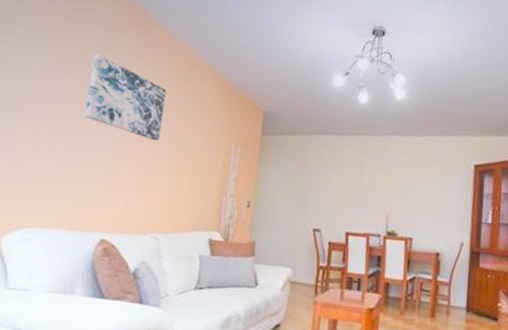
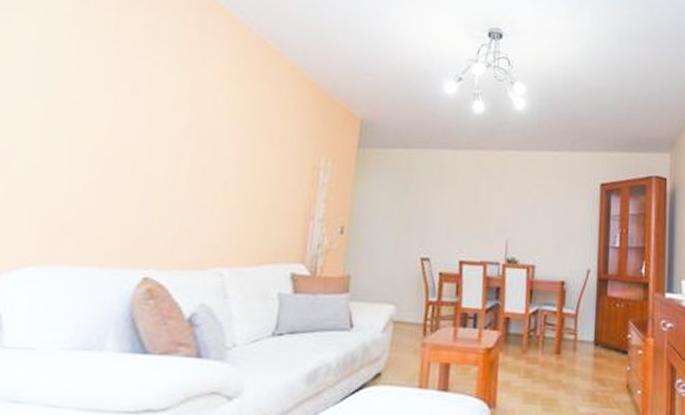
wall art: present [84,53,166,141] -> none [122,42,236,153]

